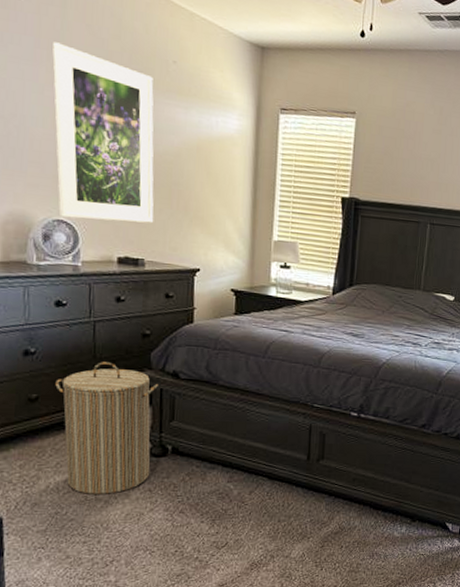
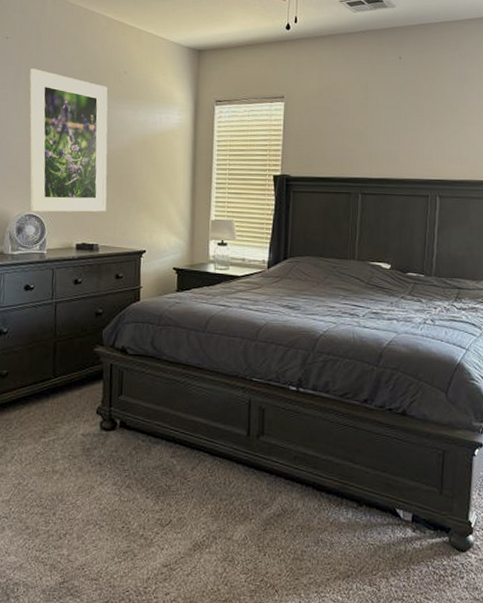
laundry hamper: present [55,362,158,494] -> none [22,339,108,467]

